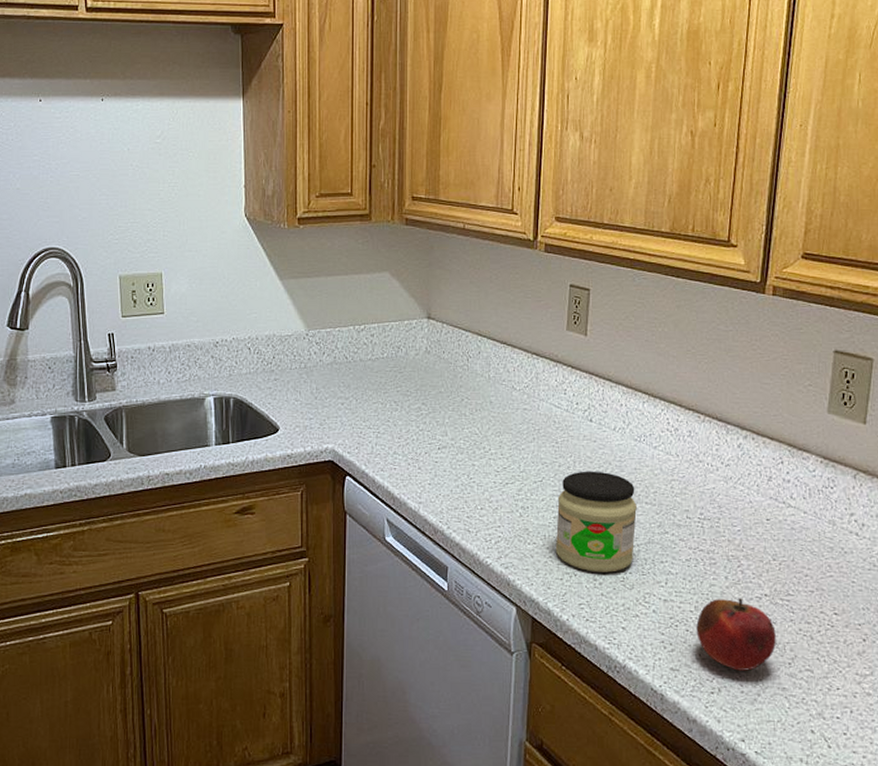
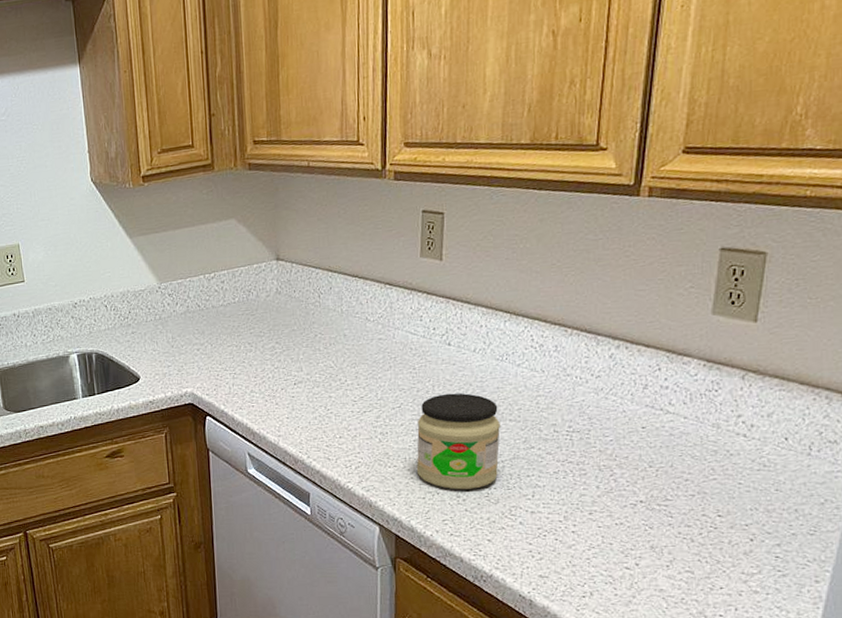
fruit: present [696,598,776,671] -> none [566,506,653,575]

